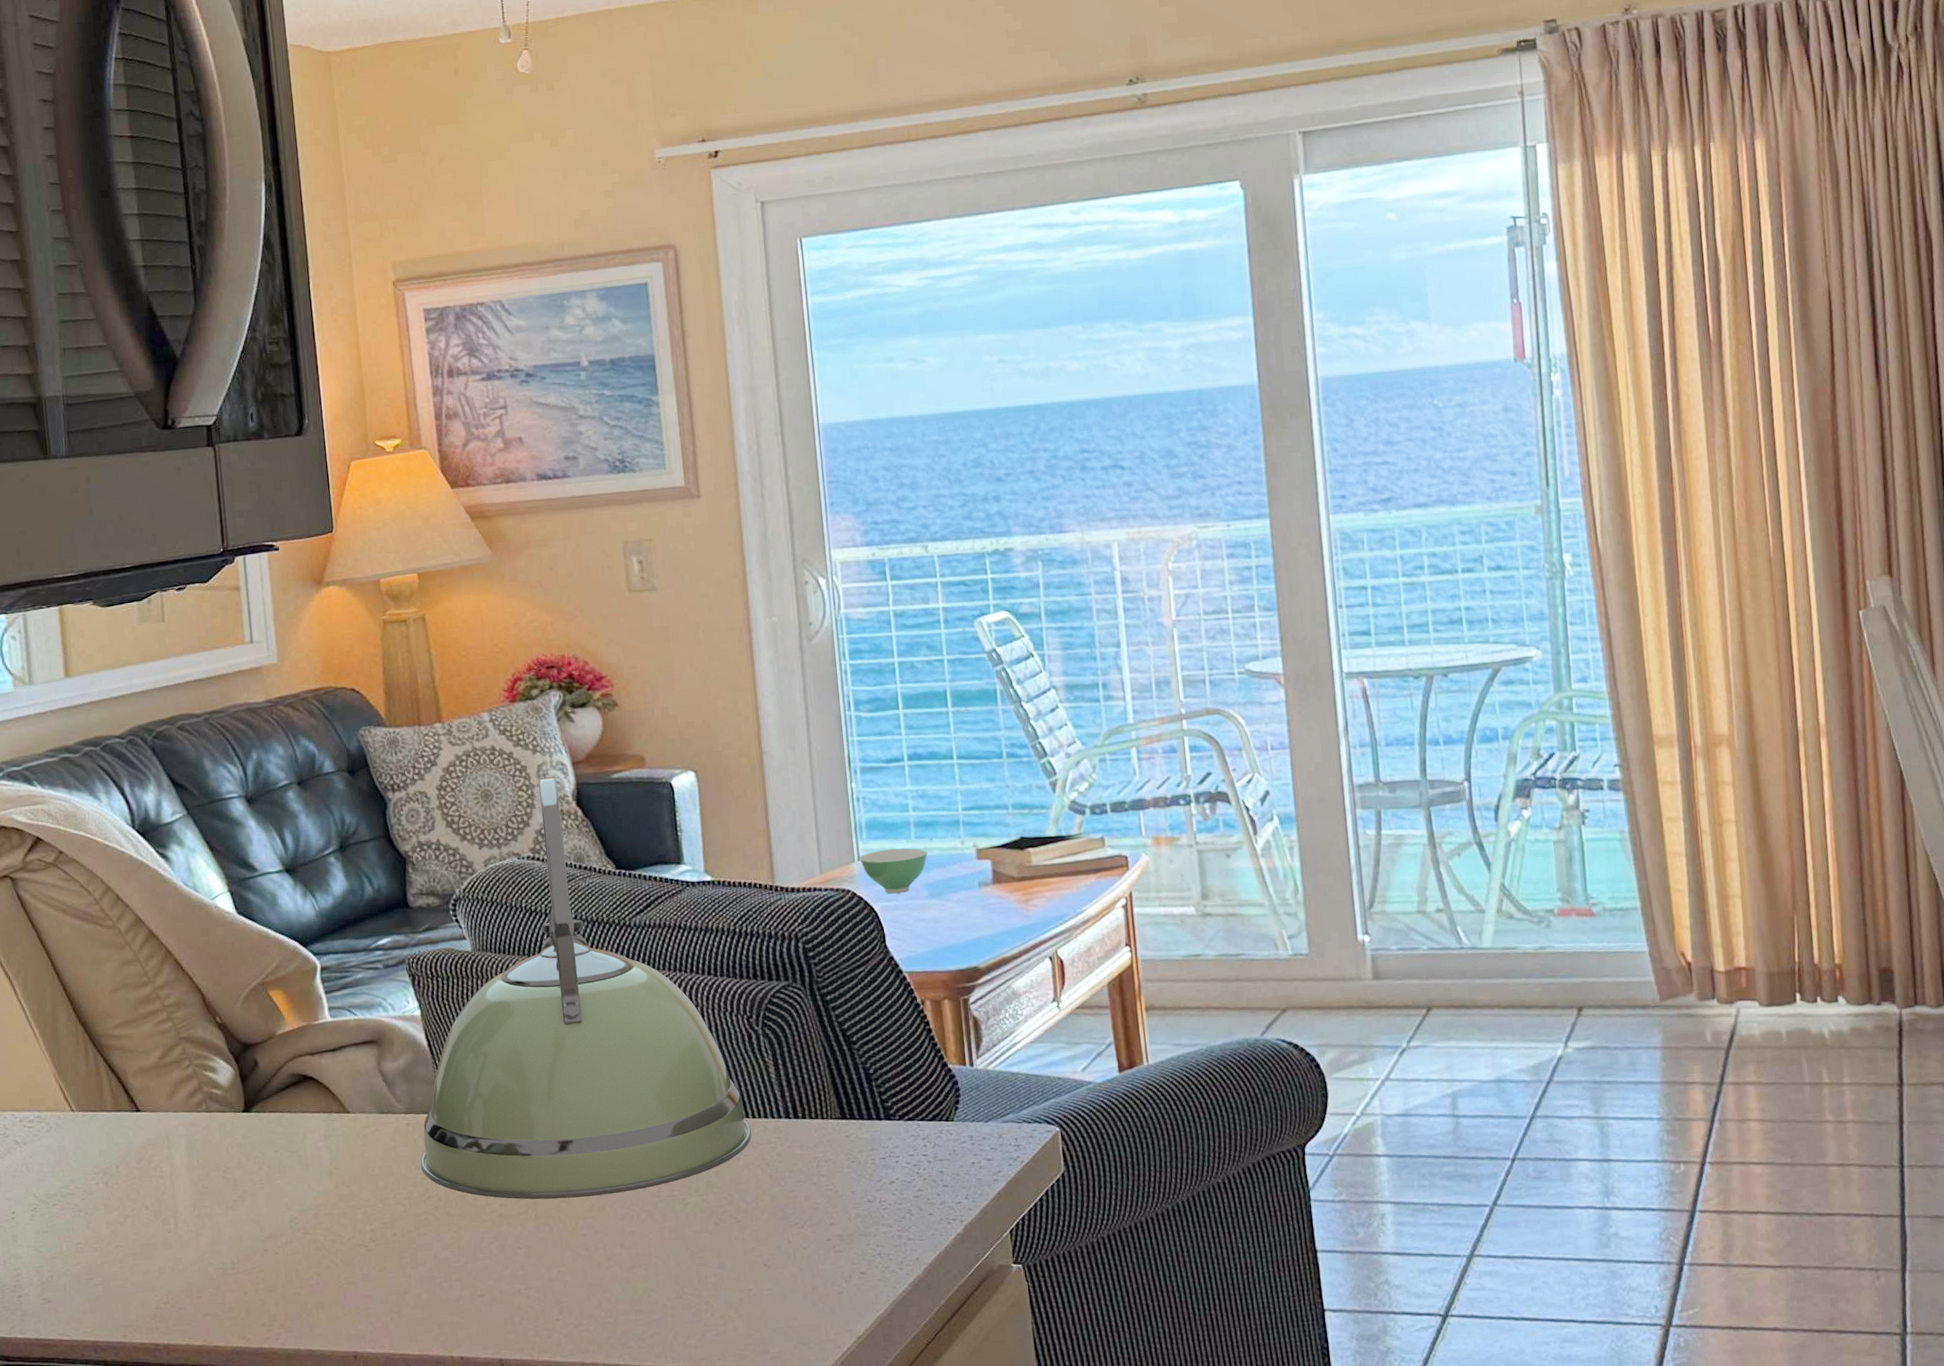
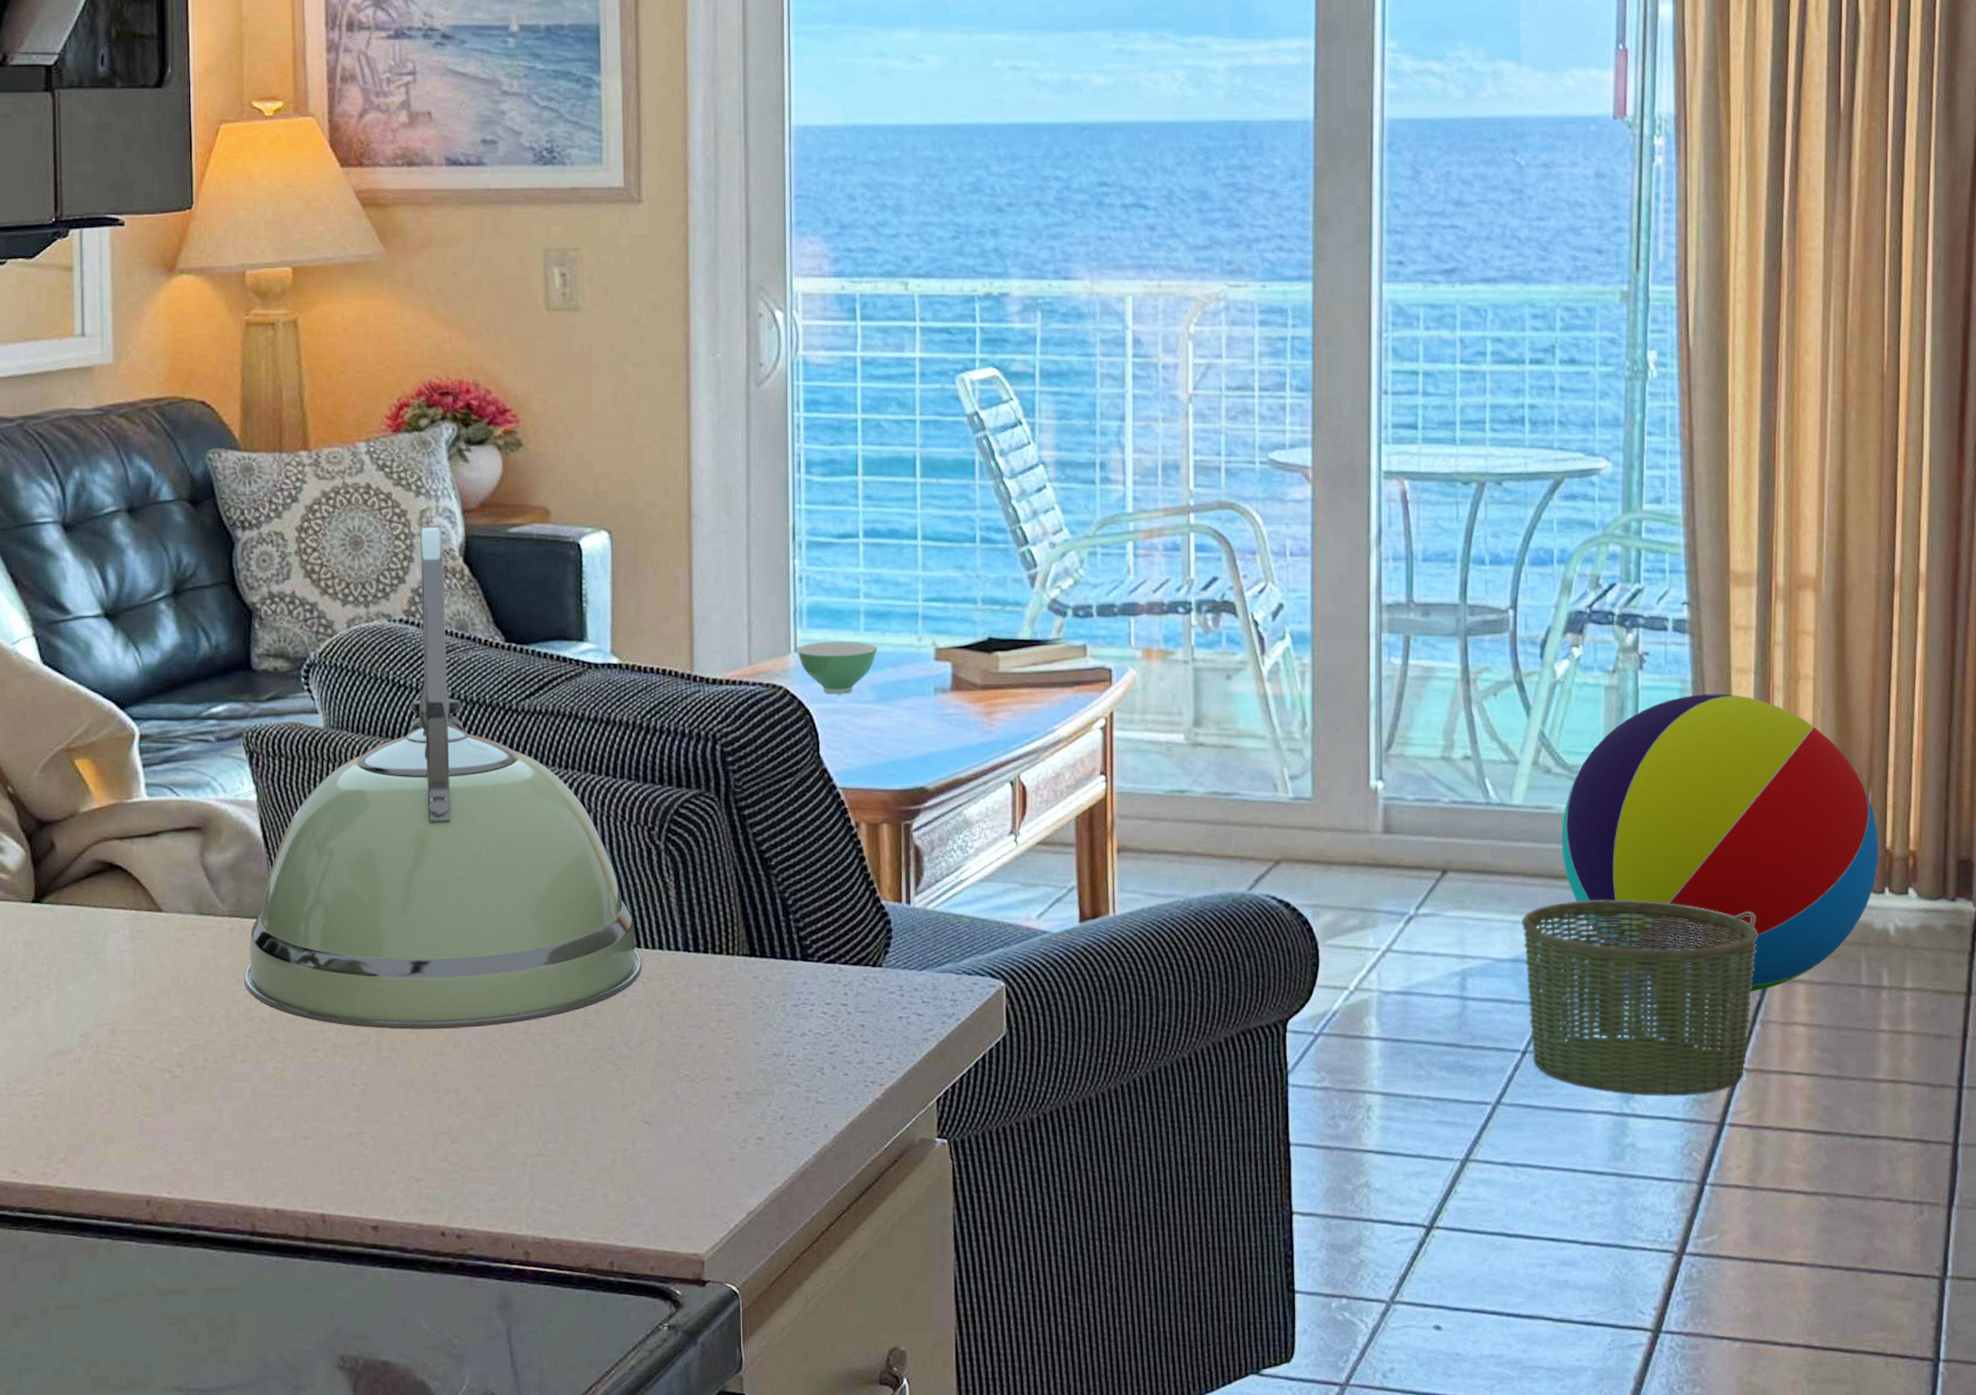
basket: none [1500,1022,1710,1191] -> present [1522,899,1758,1096]
beach ball: none [1527,840,1809,1097] -> present [1562,694,1878,992]

